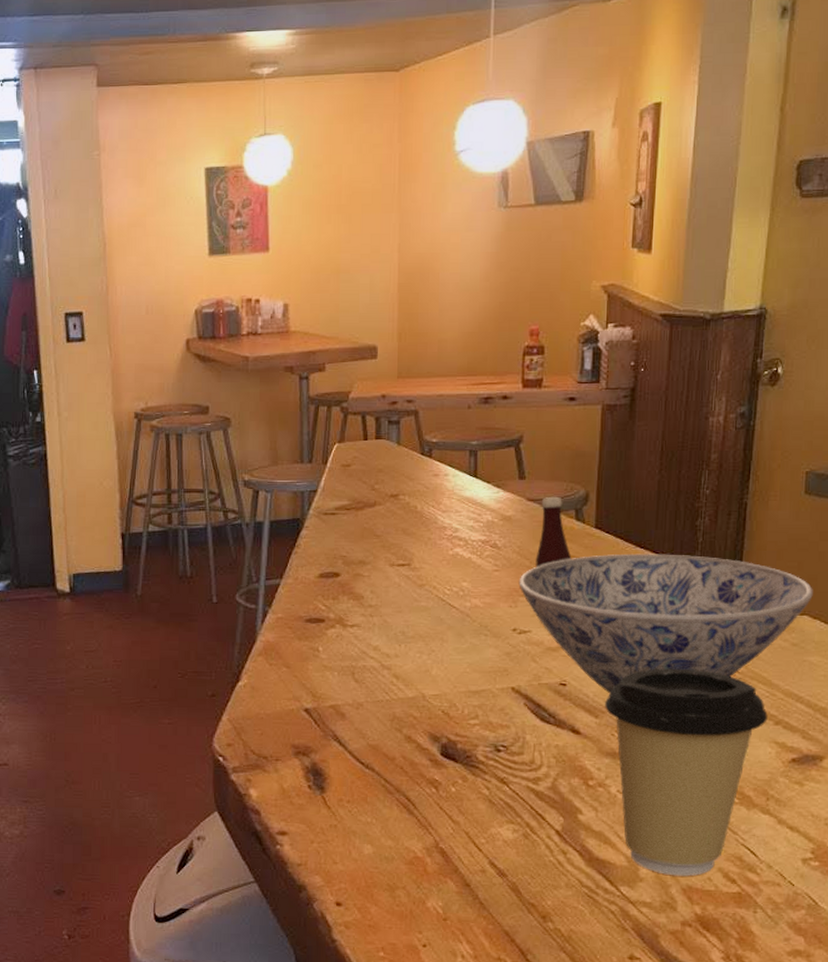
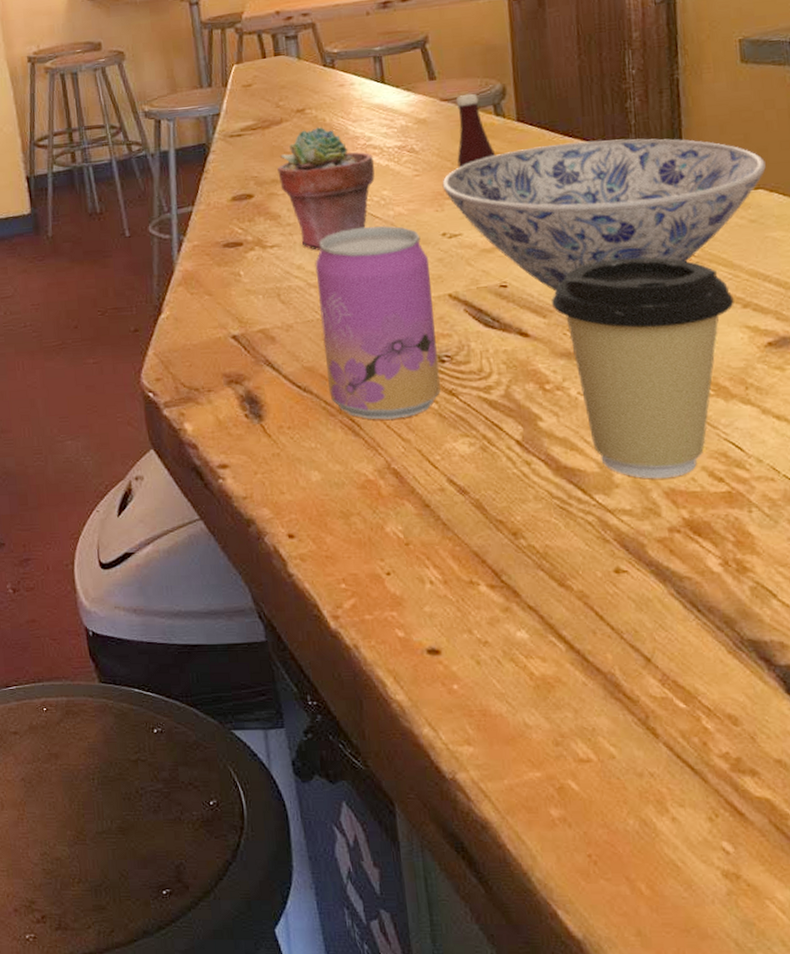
potted succulent: none [366,513,457,634] -> present [277,126,375,251]
beer can: none [390,615,498,801] -> present [315,226,441,420]

